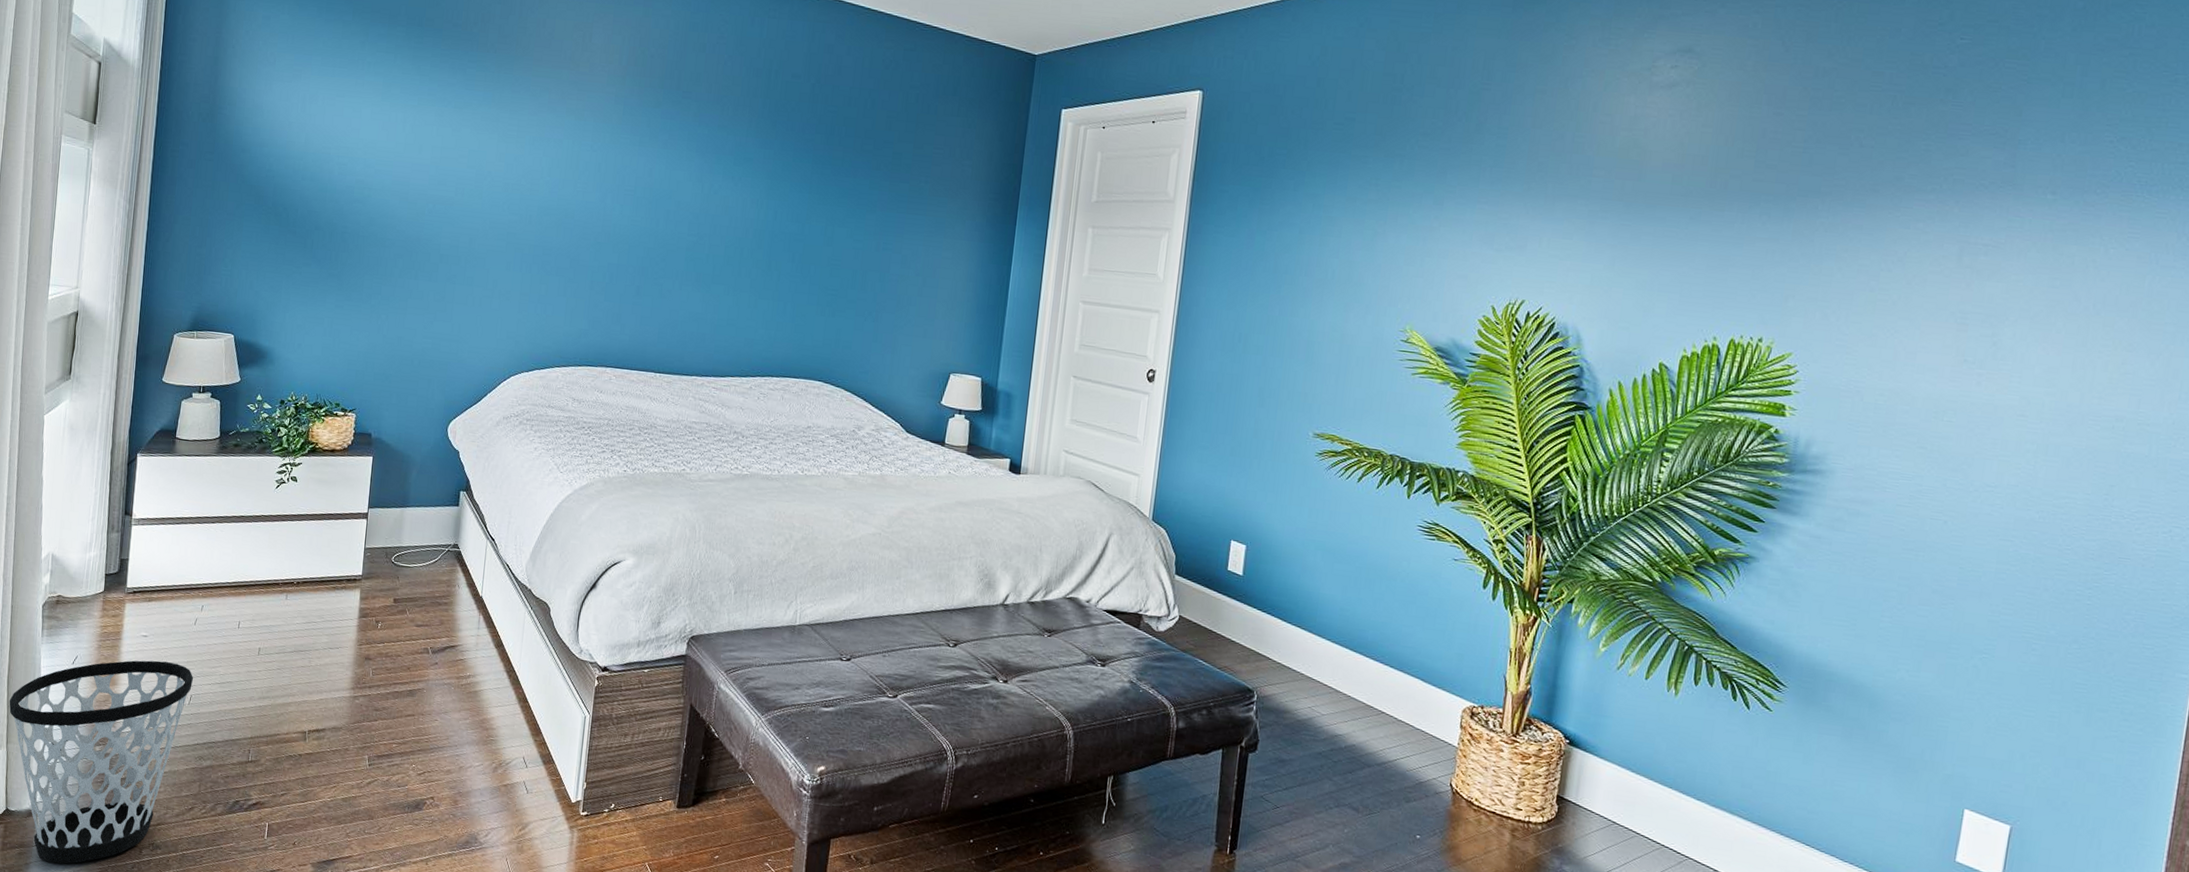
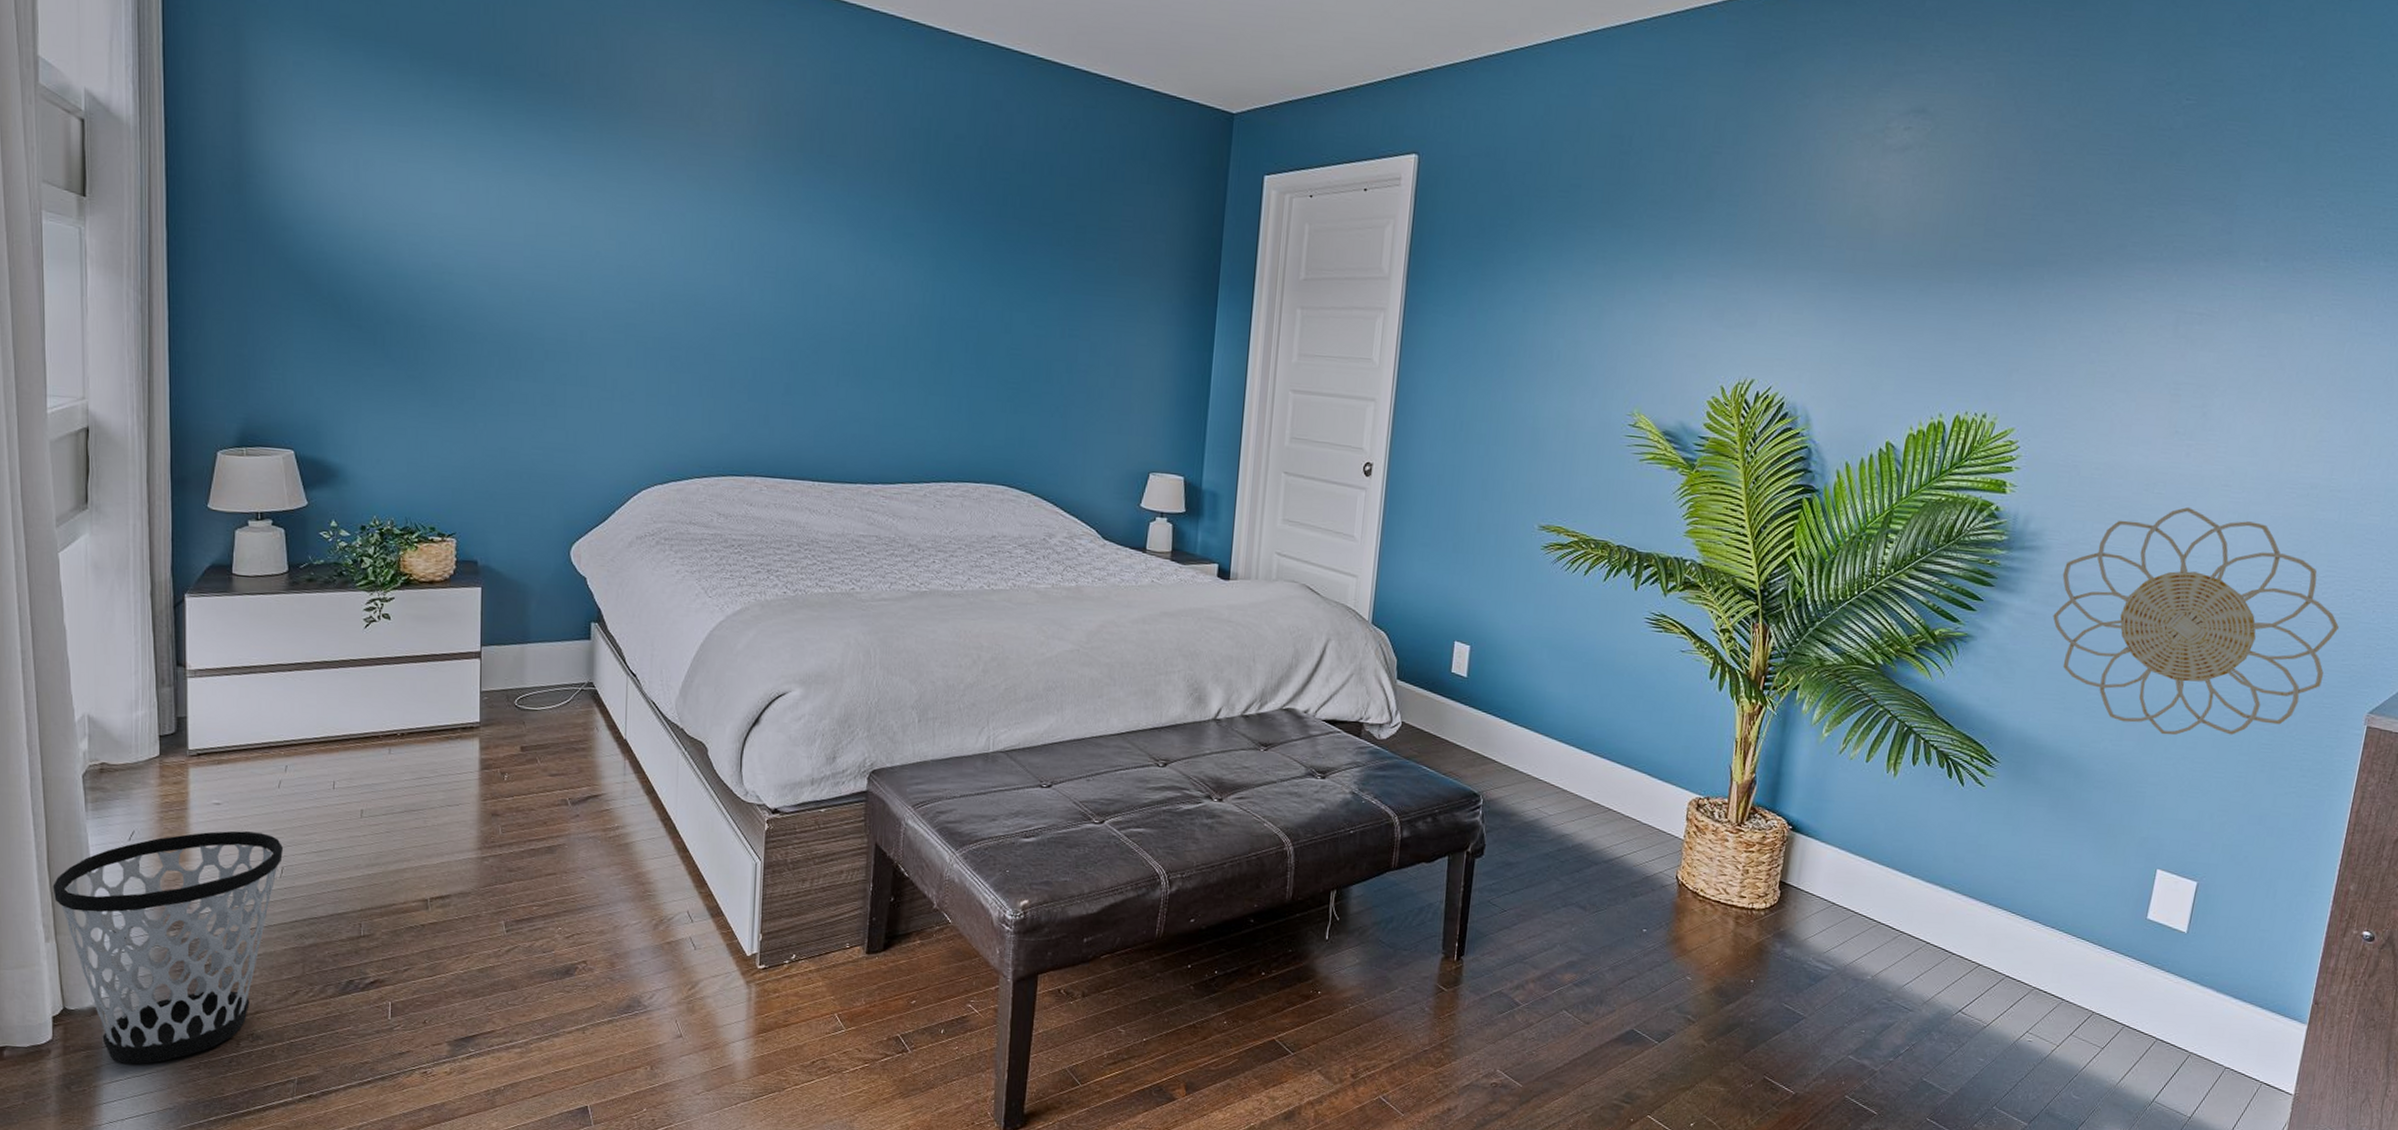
decorative wall piece: none [1839,435,2157,673] -> present [2052,506,2340,736]

